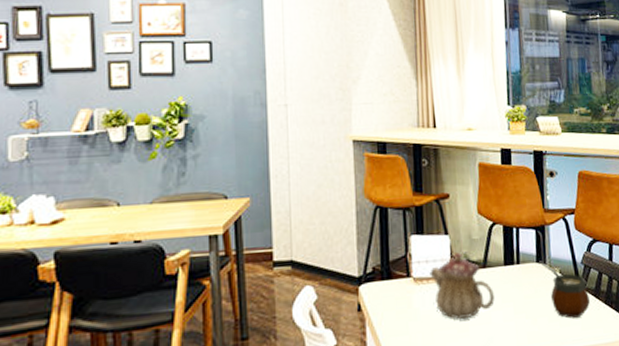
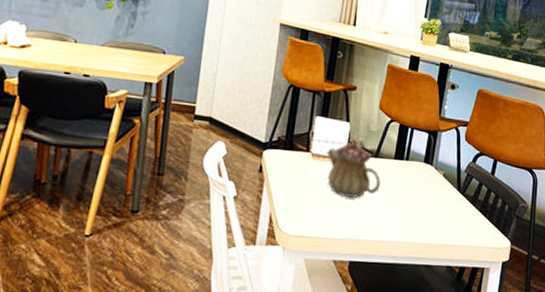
gourd: present [538,261,591,319] -> none [426,161,467,220]

